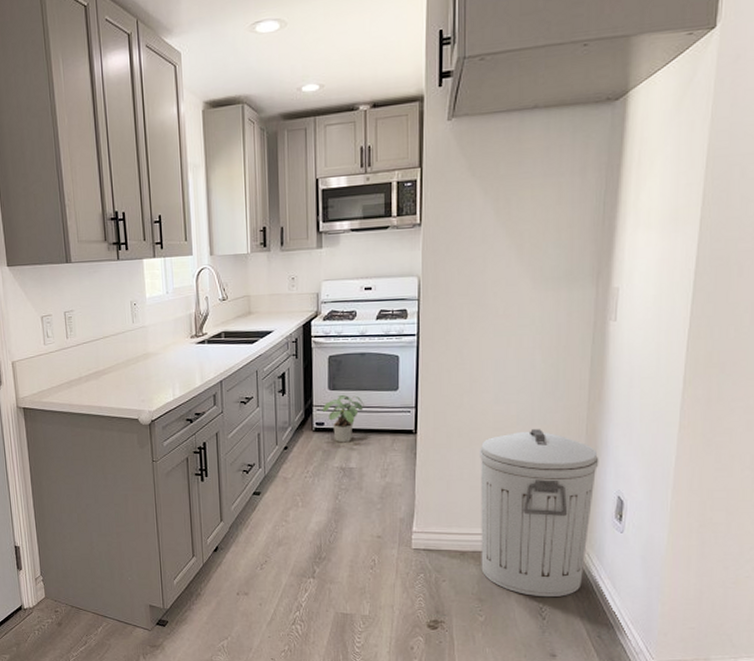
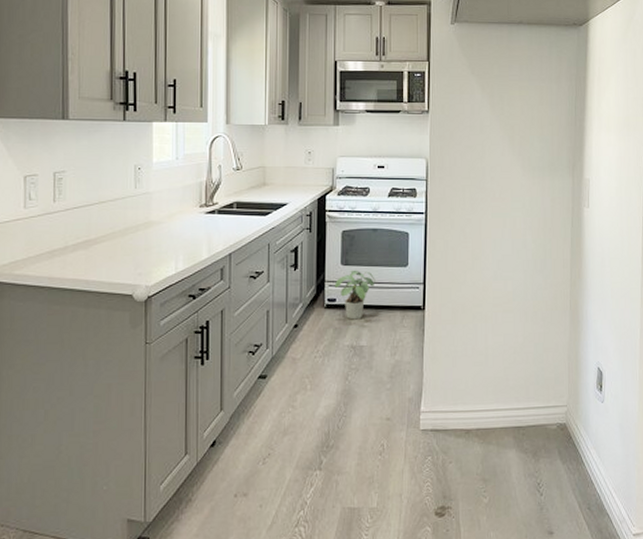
trash can: present [480,429,599,598] -> none [481,305,582,472]

